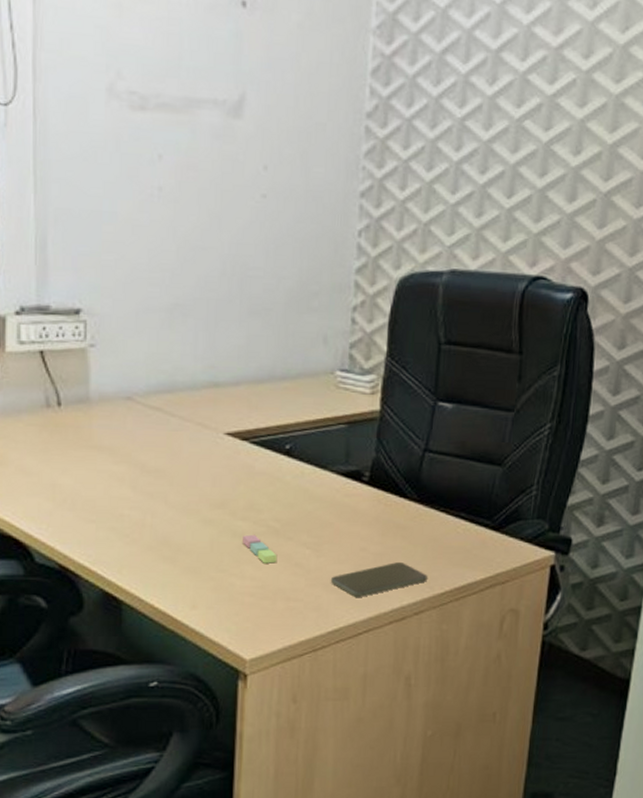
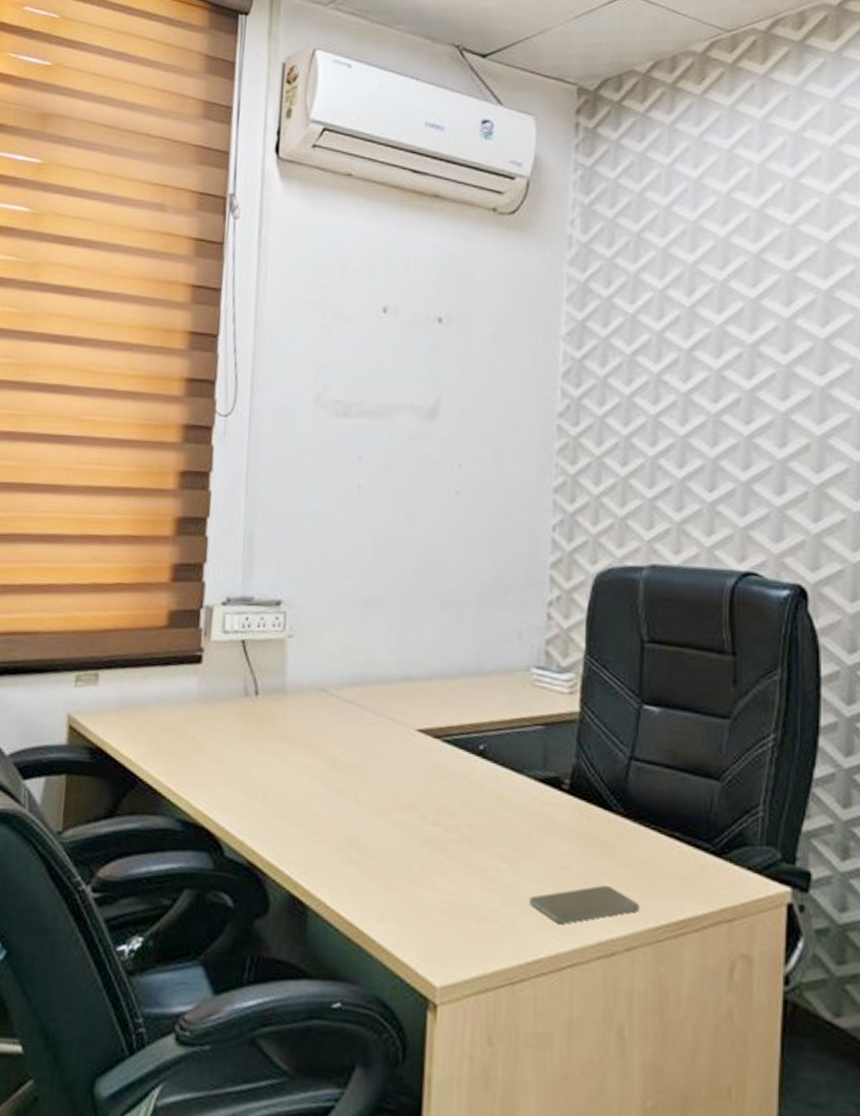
sticky notes: present [243,534,278,564] -> none [434,841,471,876]

